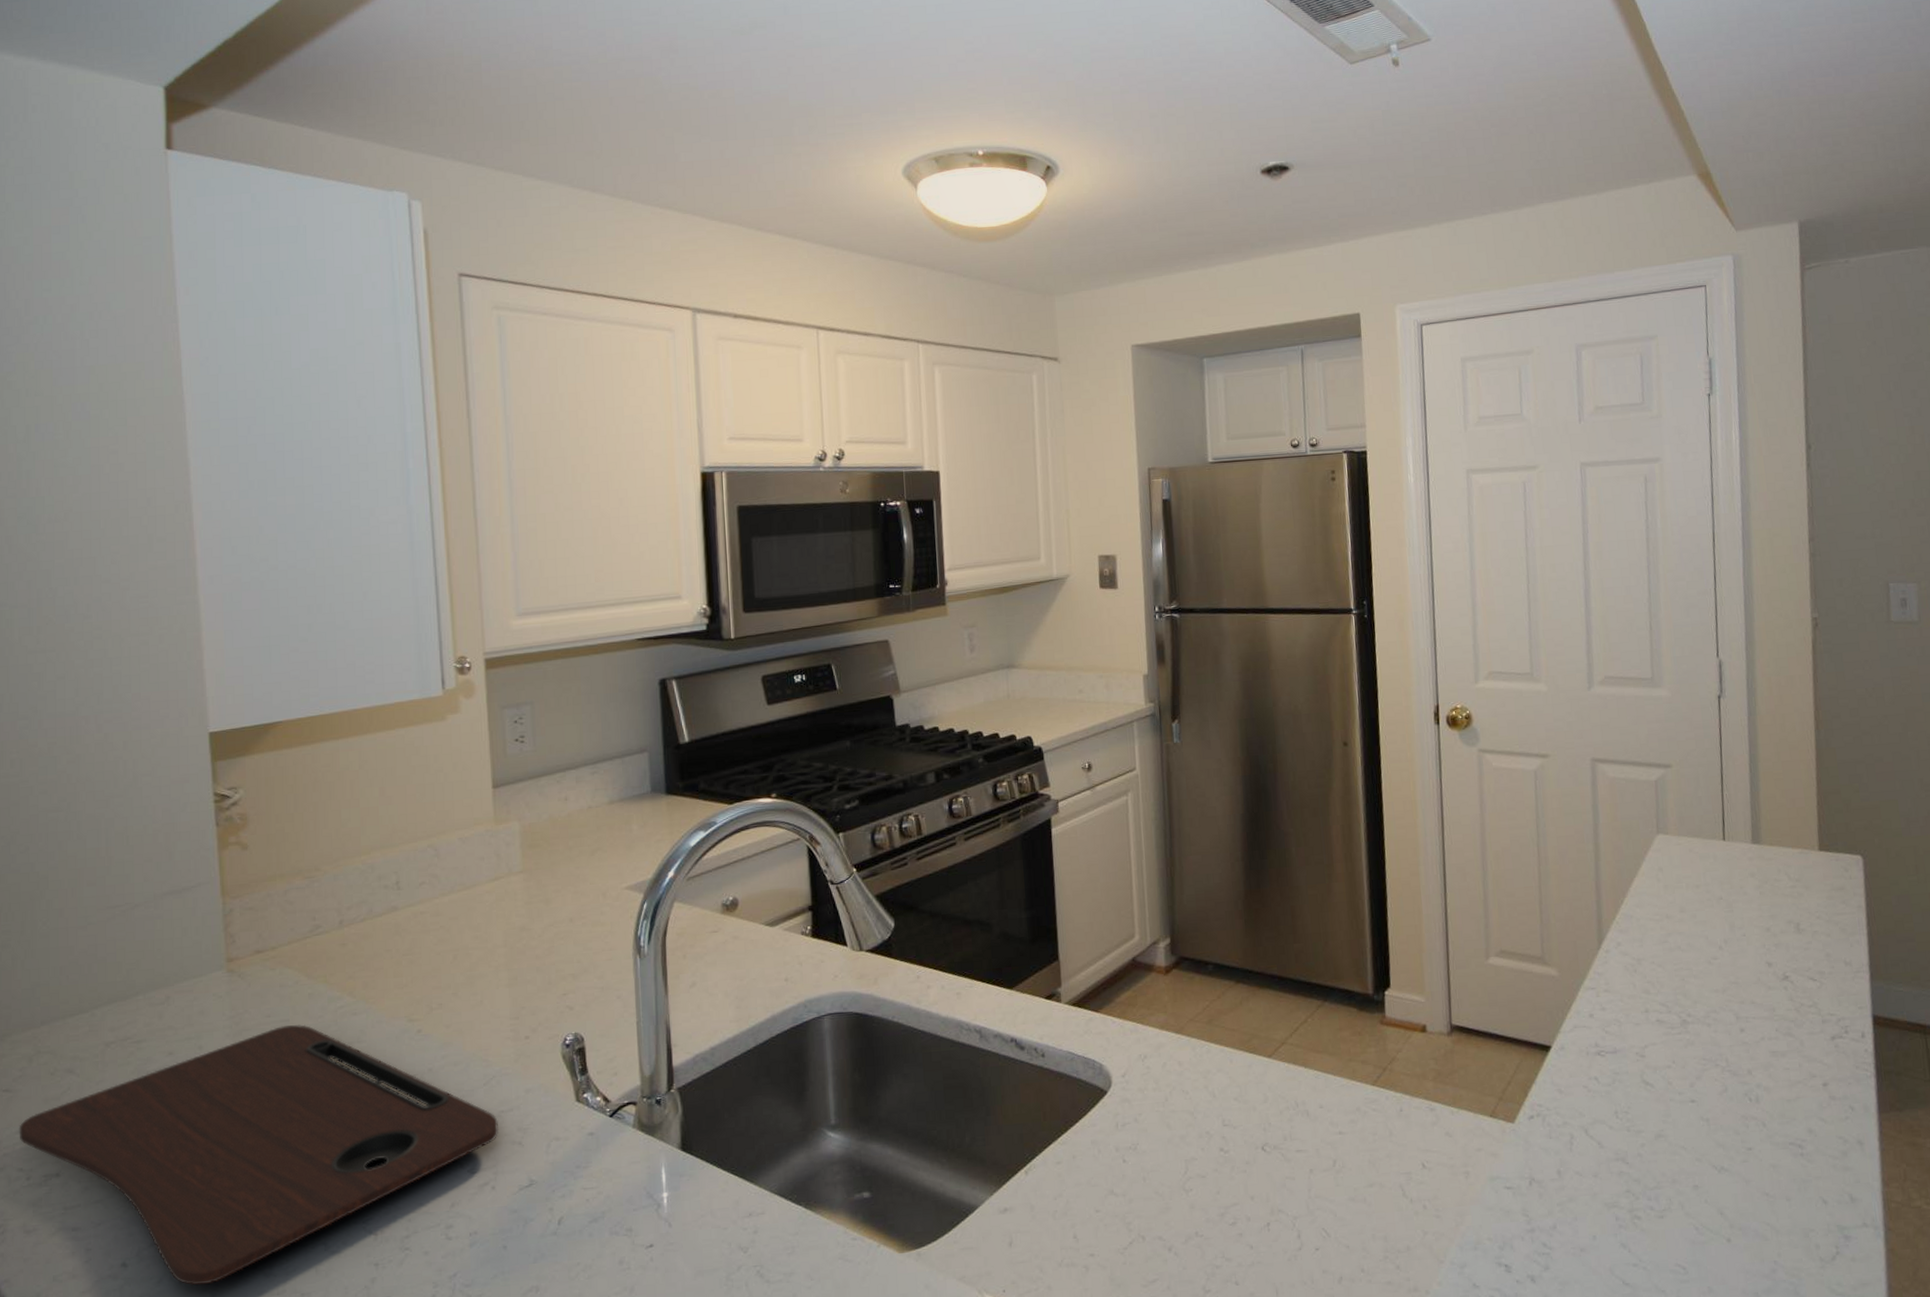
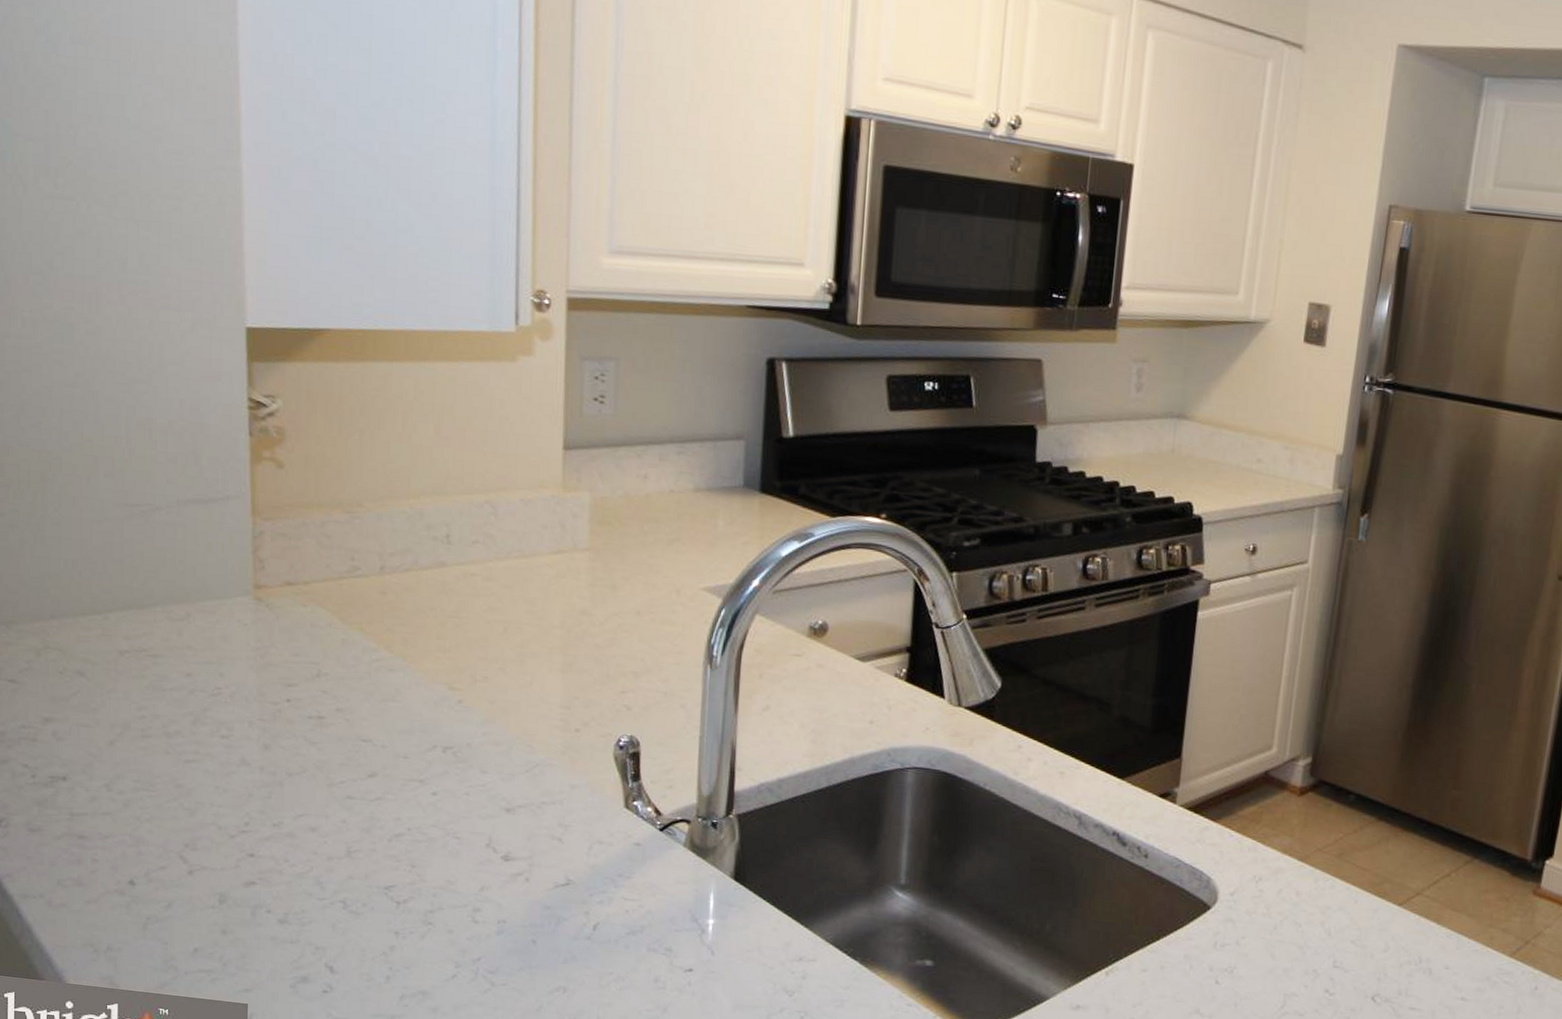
cutting board: present [19,1024,499,1285] -> none [24,668,539,919]

